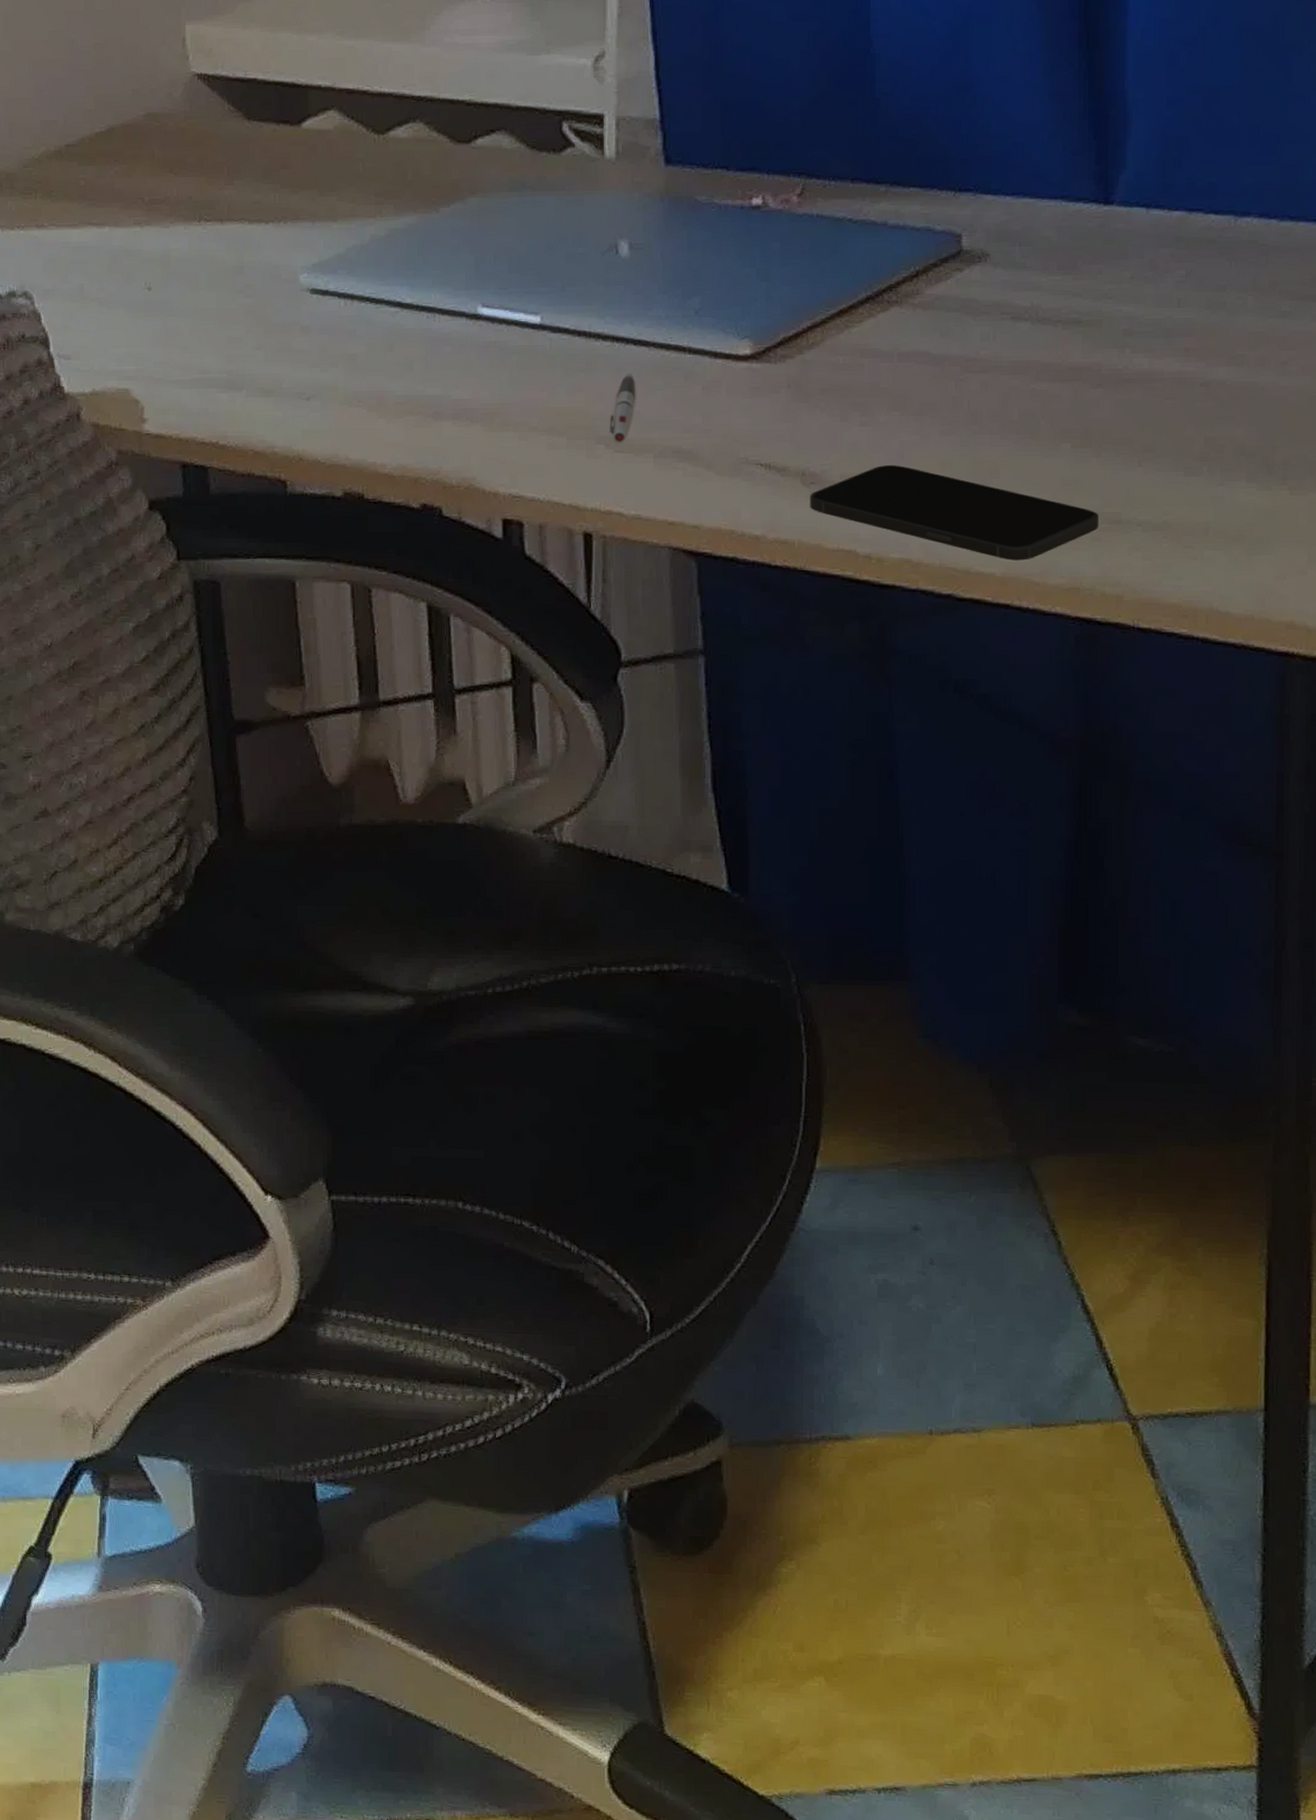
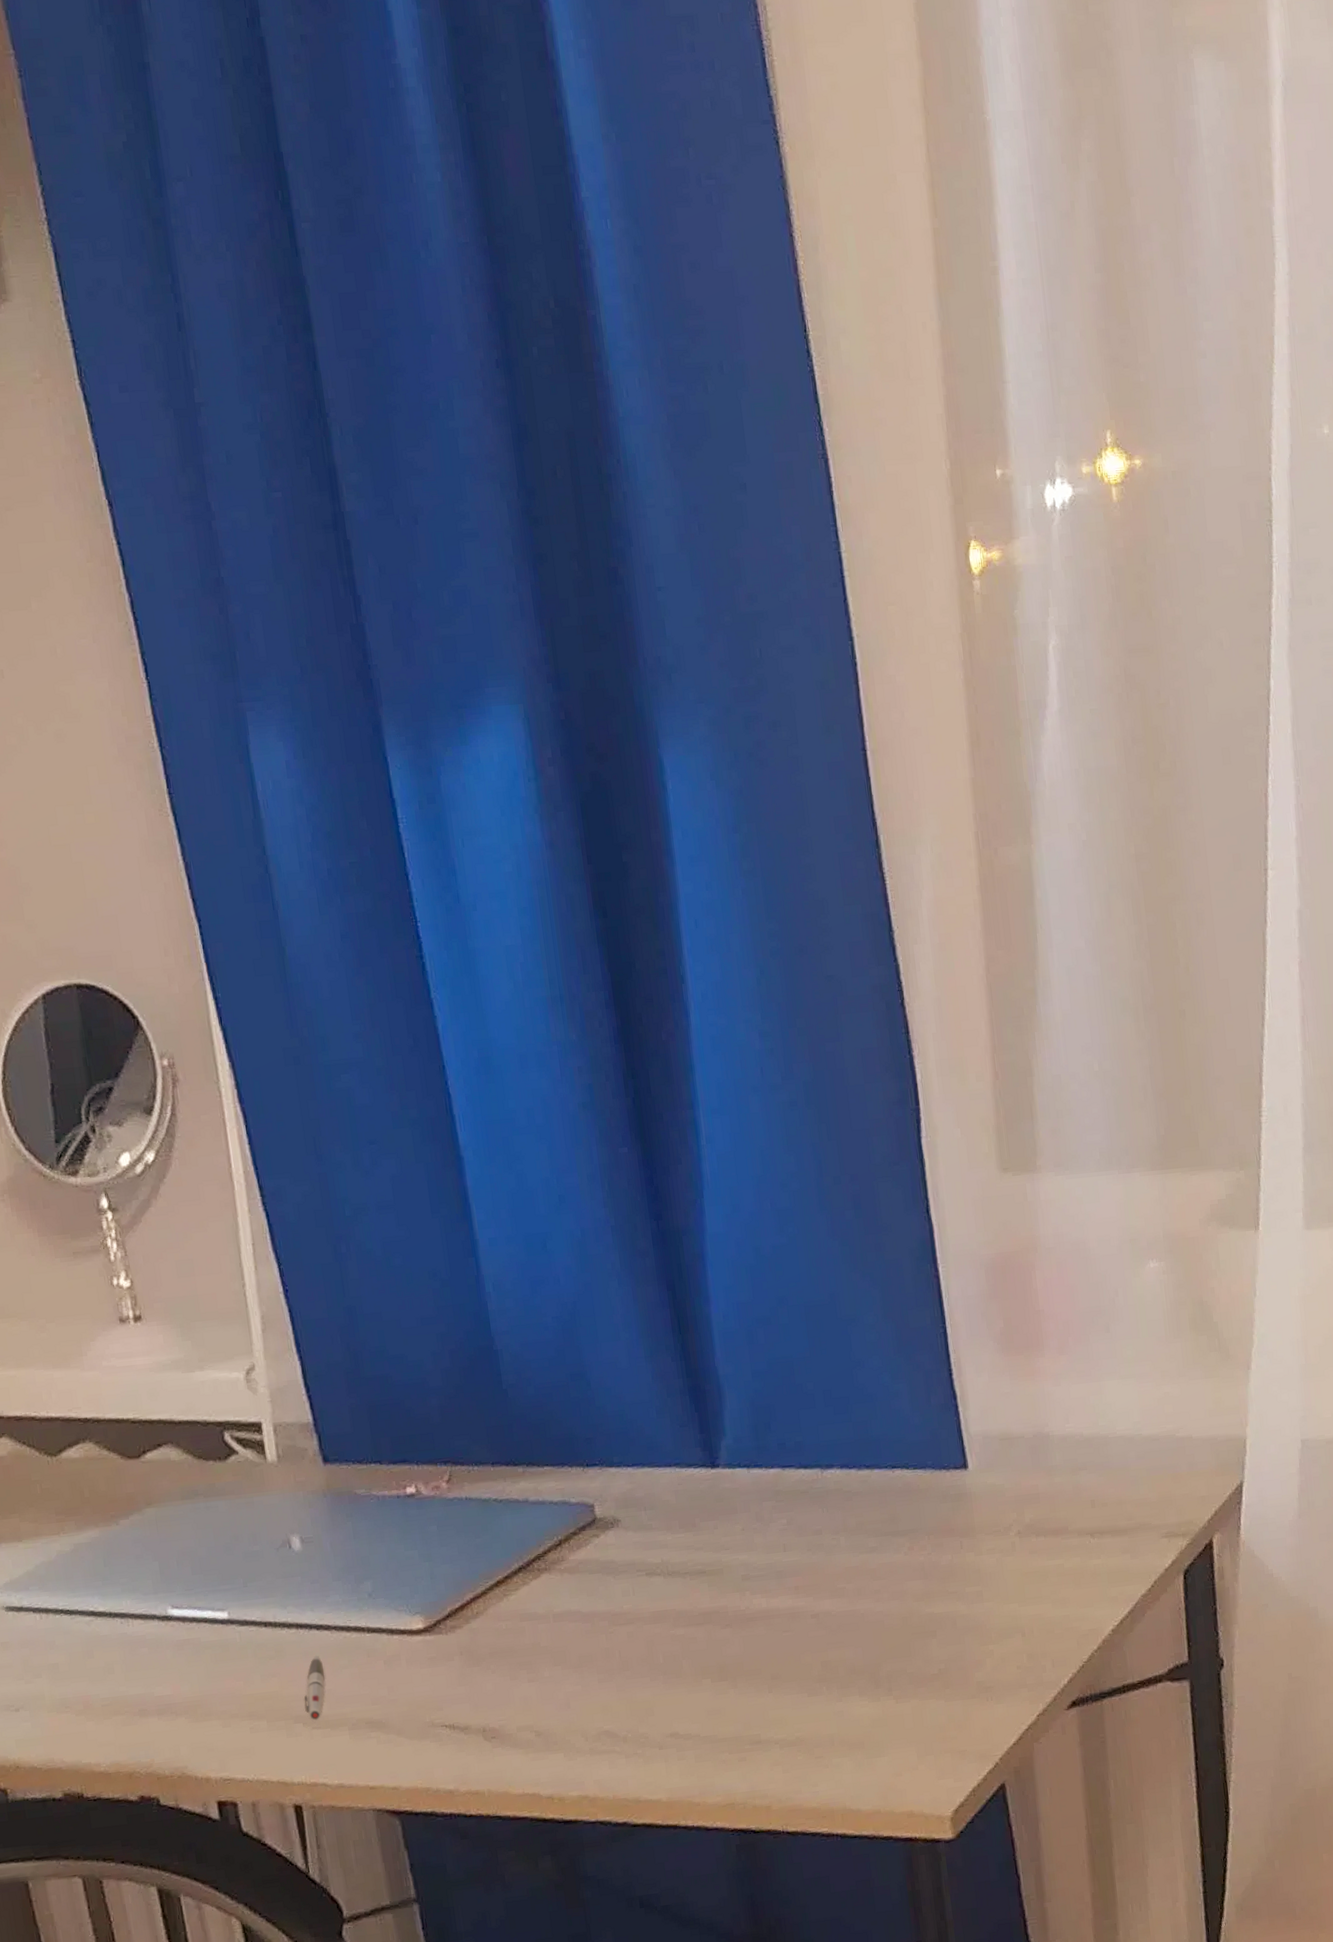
smartphone: present [810,465,1099,561] -> none [492,1713,743,1787]

